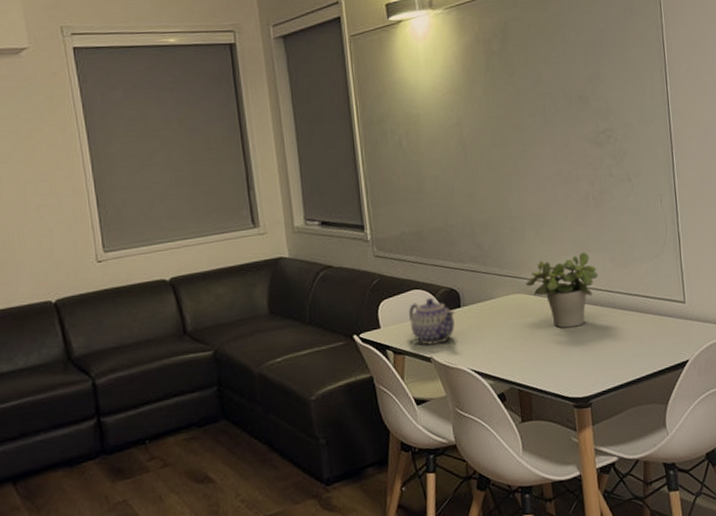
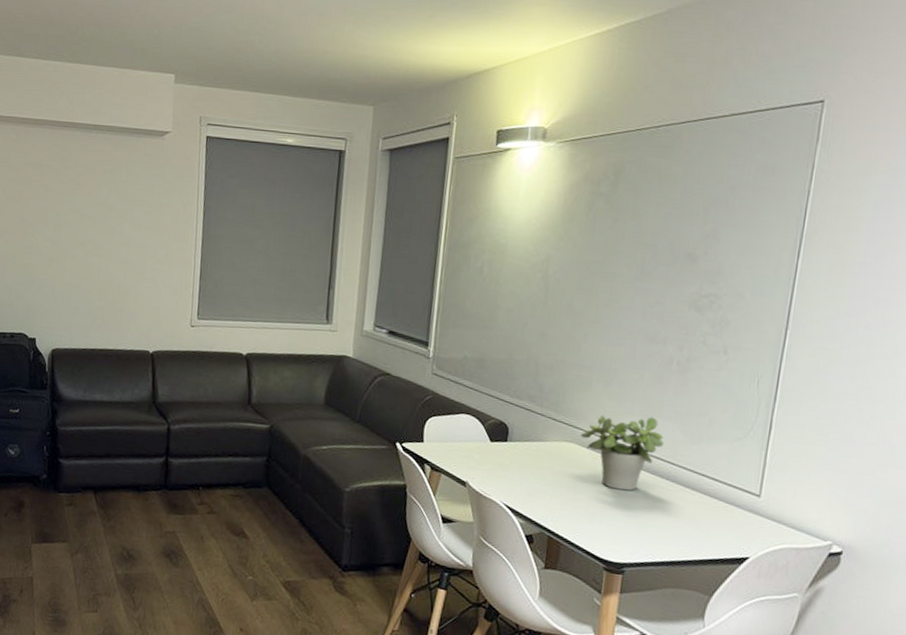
teapot: present [409,297,455,345] -> none [452,425,500,471]

